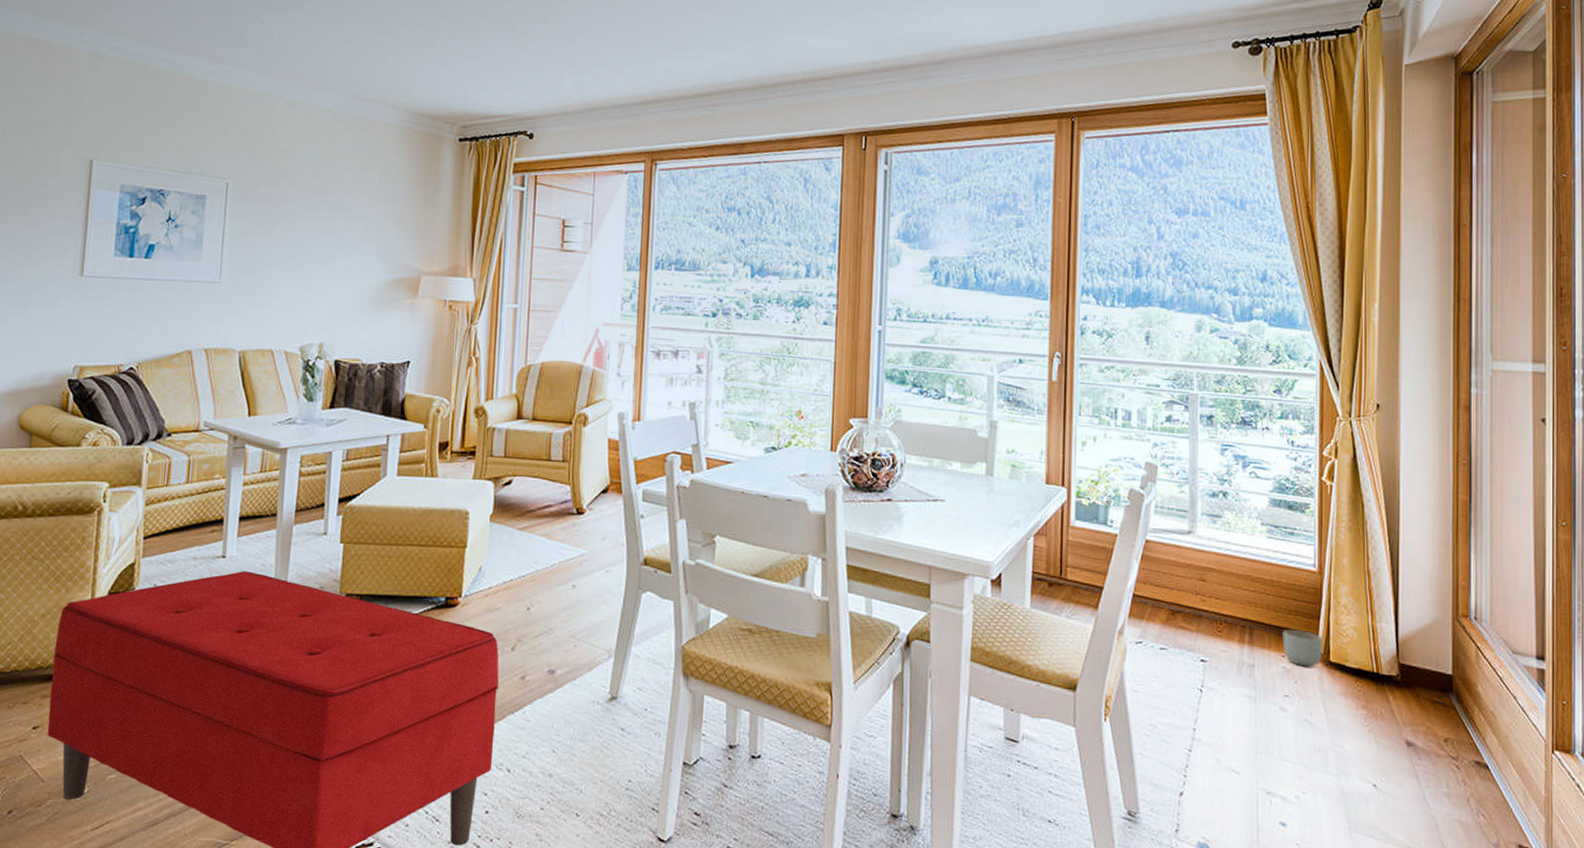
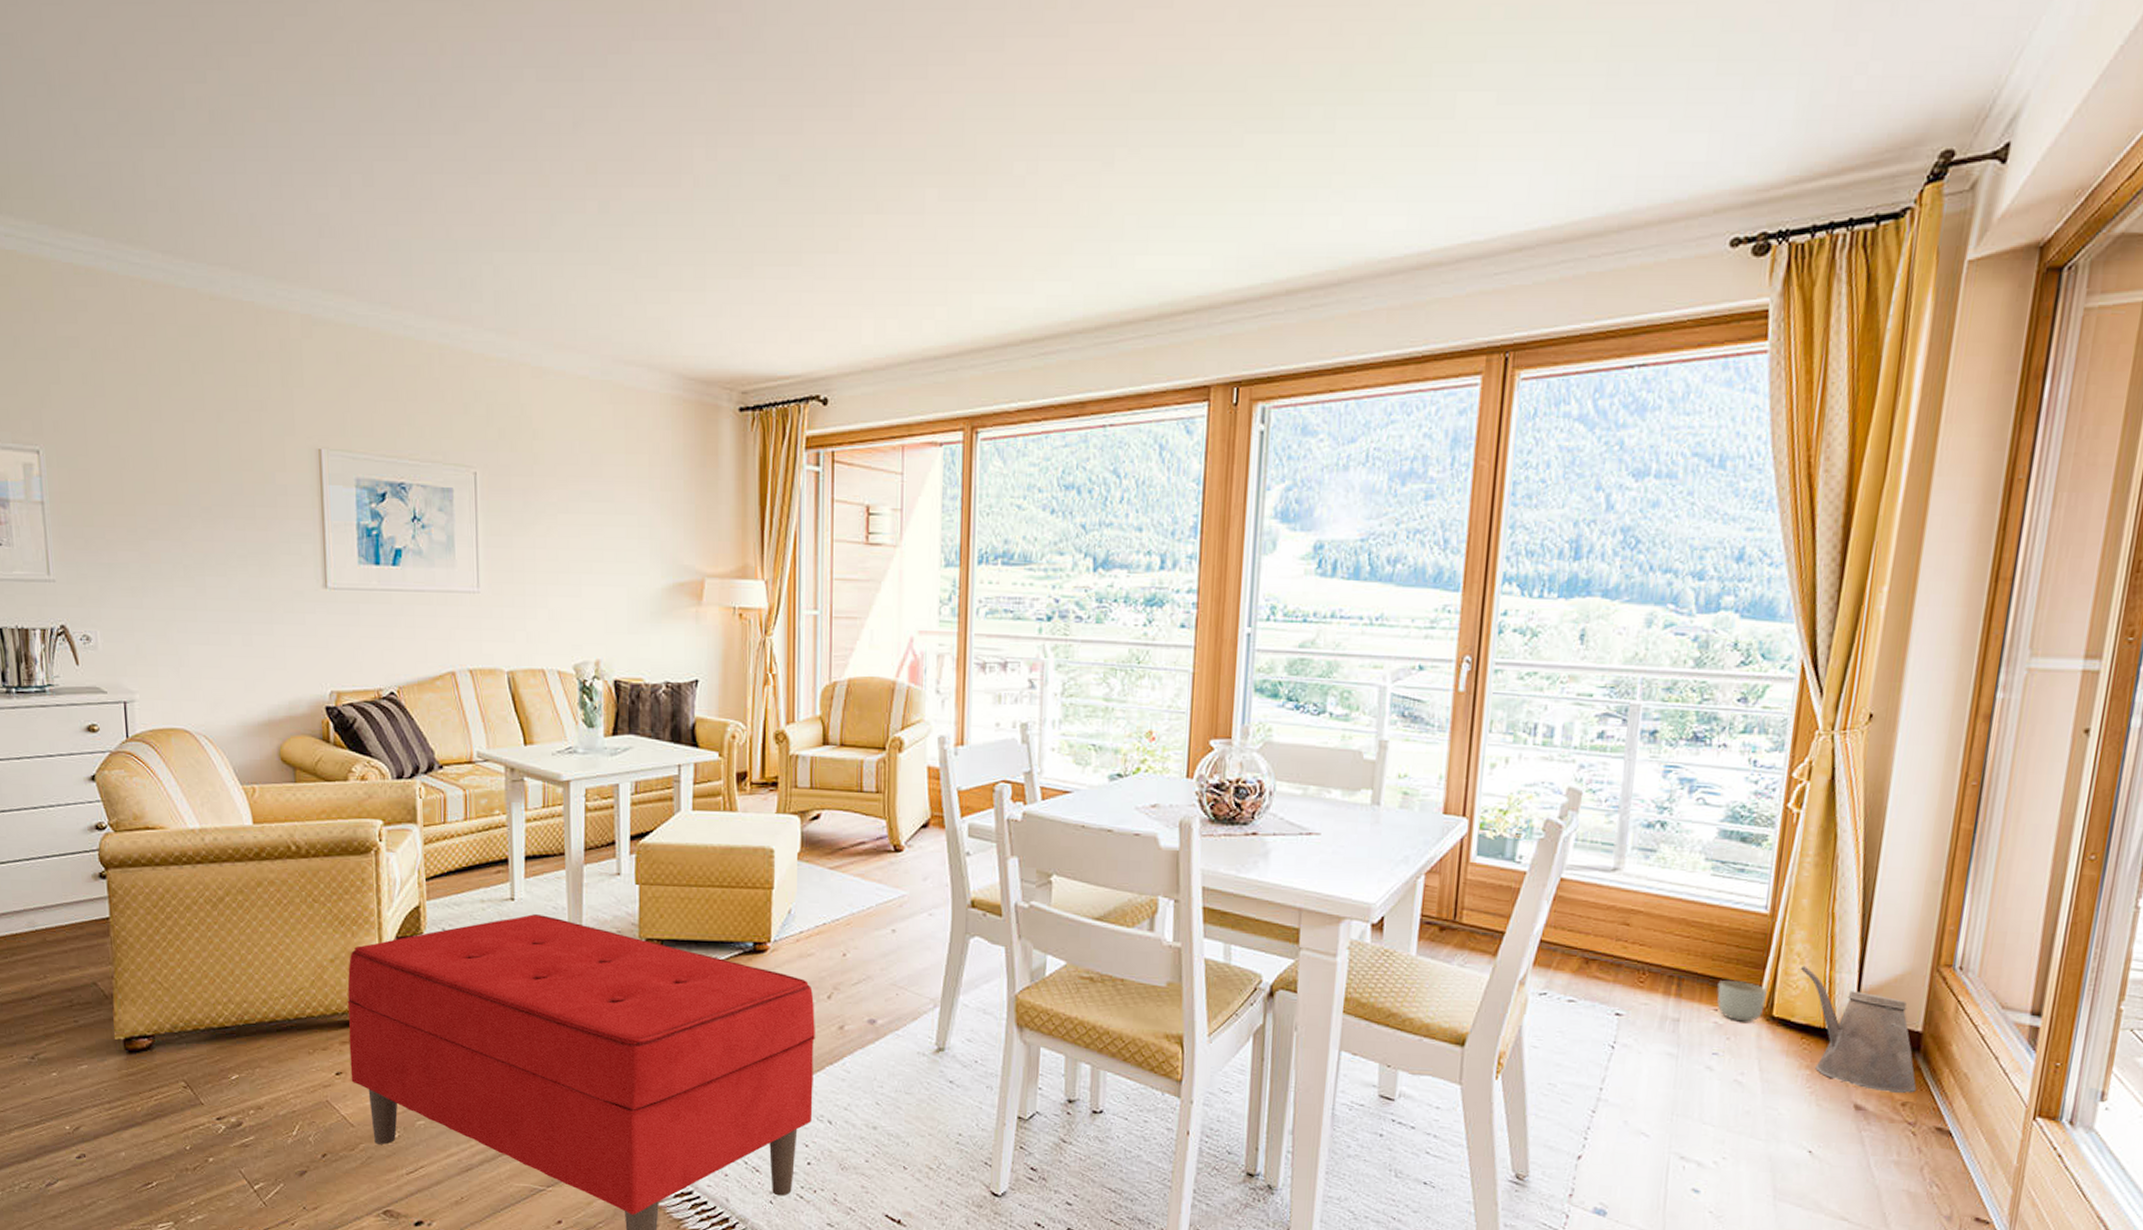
watering can: none [1347,616,1455,731] -> present [1800,965,1917,1094]

